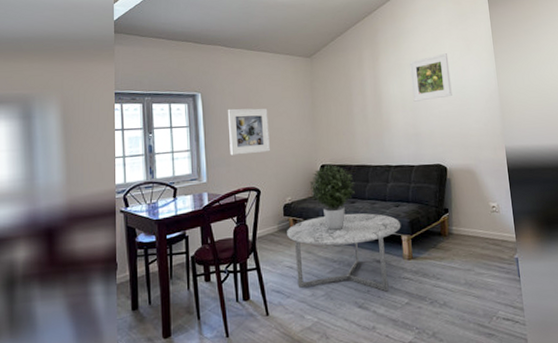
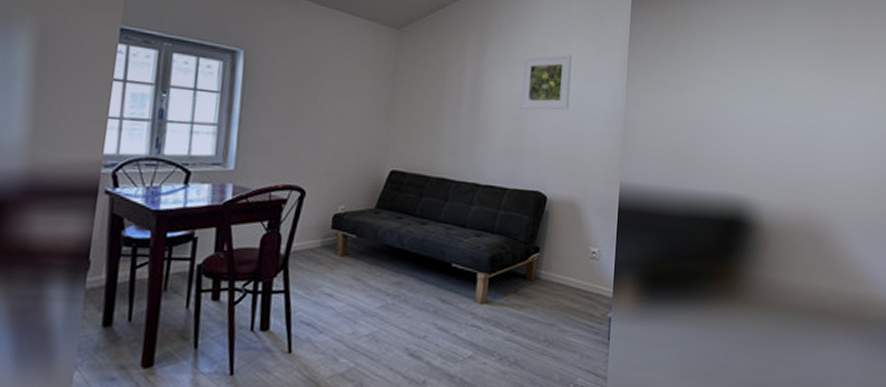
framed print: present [227,108,270,155] -> none [272,77,332,143]
coffee table: present [287,213,401,292] -> none [332,235,480,340]
potted plant: present [309,164,355,231] -> none [372,170,429,257]

